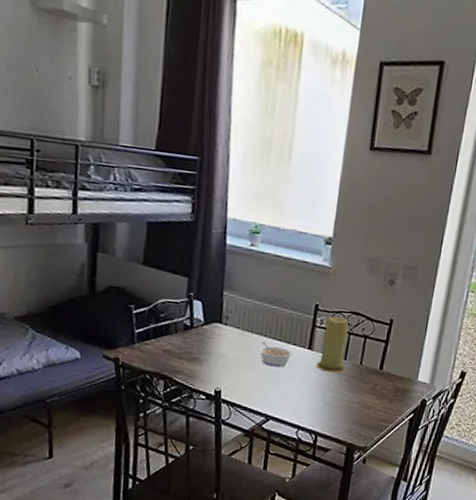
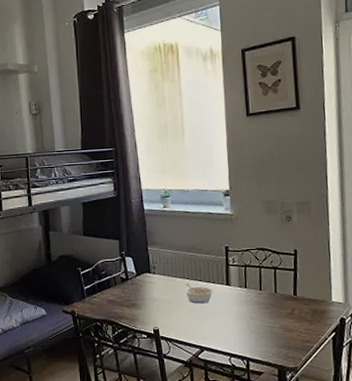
candle: present [316,317,349,373] -> none [236,255,262,303]

